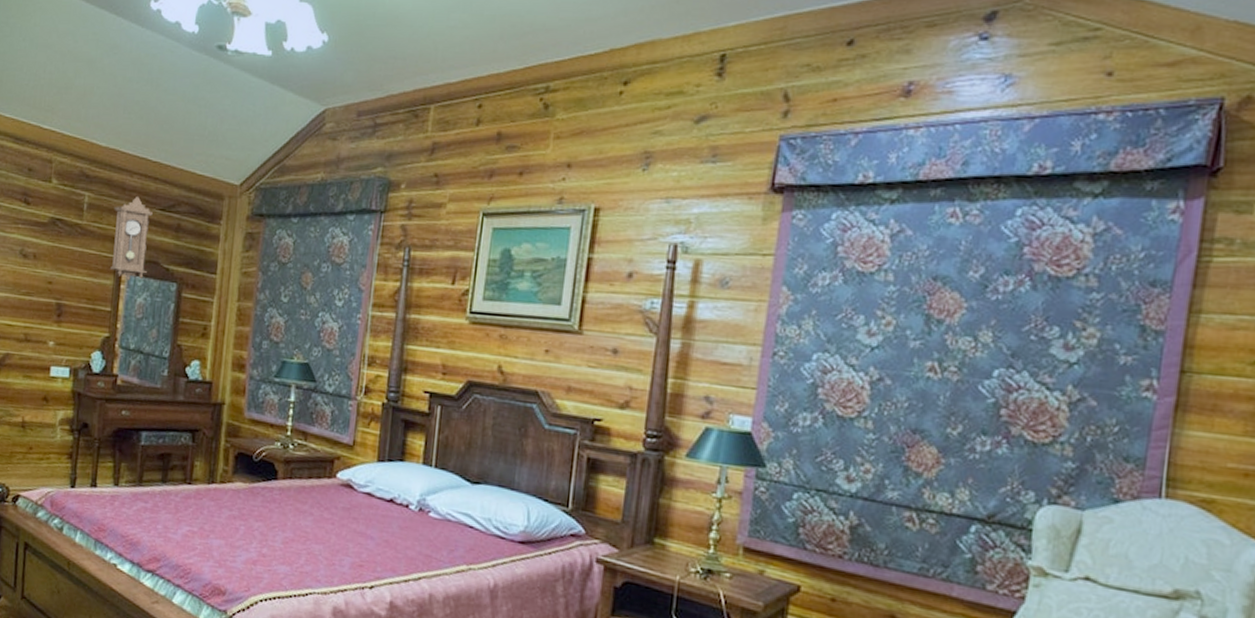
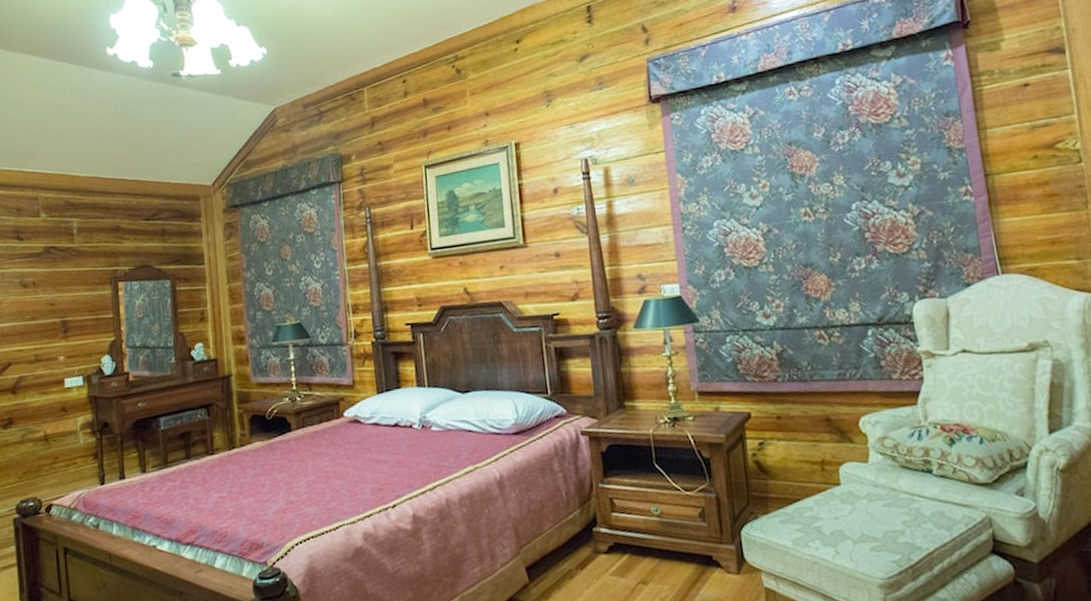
pendulum clock: present [110,197,153,281] -> none [101,213,141,288]

